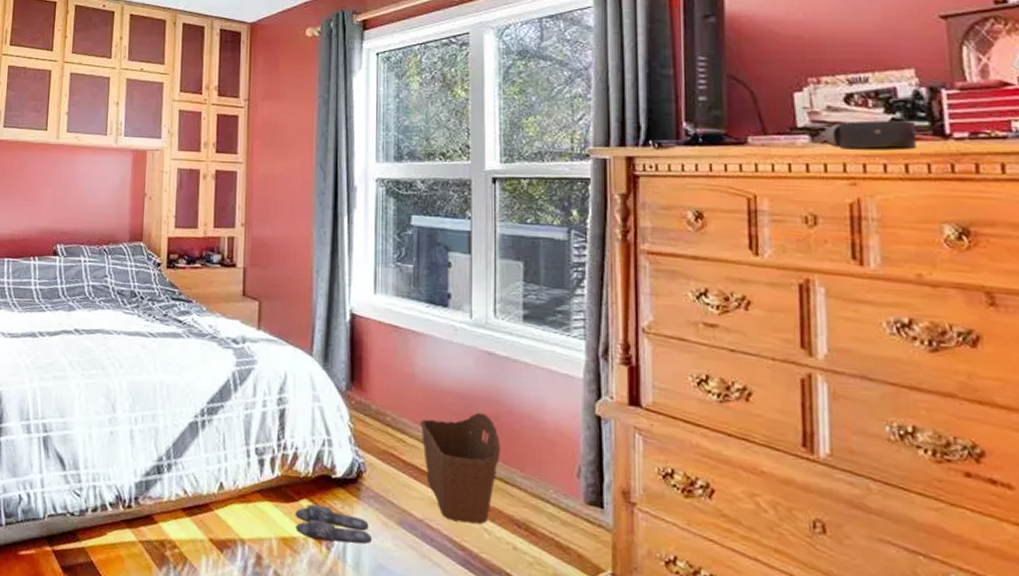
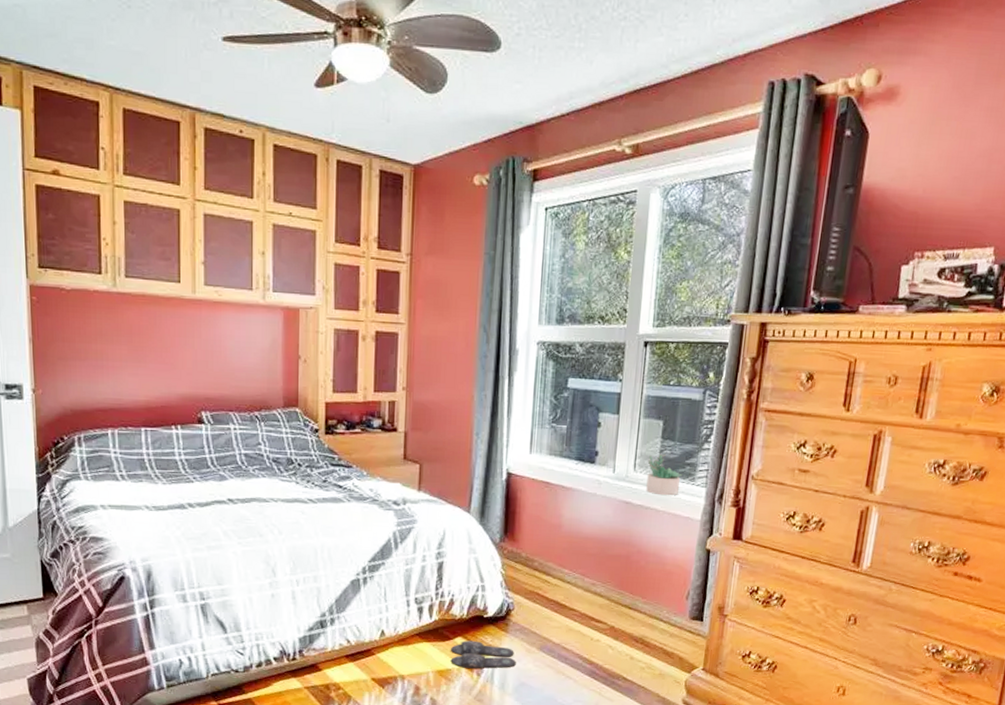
wicker basket: present [421,412,501,524] -> none [563,553,629,643]
succulent plant: none [510,298,554,349] -> present [646,453,683,496]
alarm clock: present [824,120,933,151] -> none [916,293,994,321]

